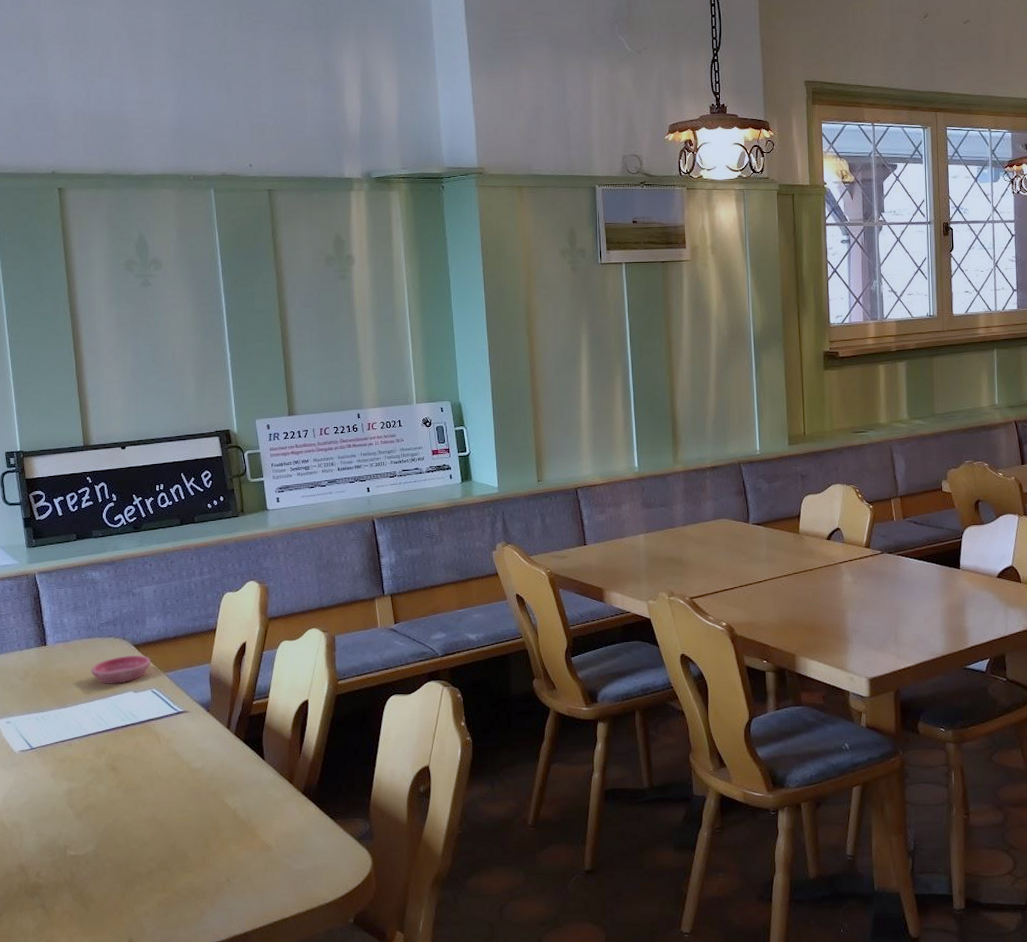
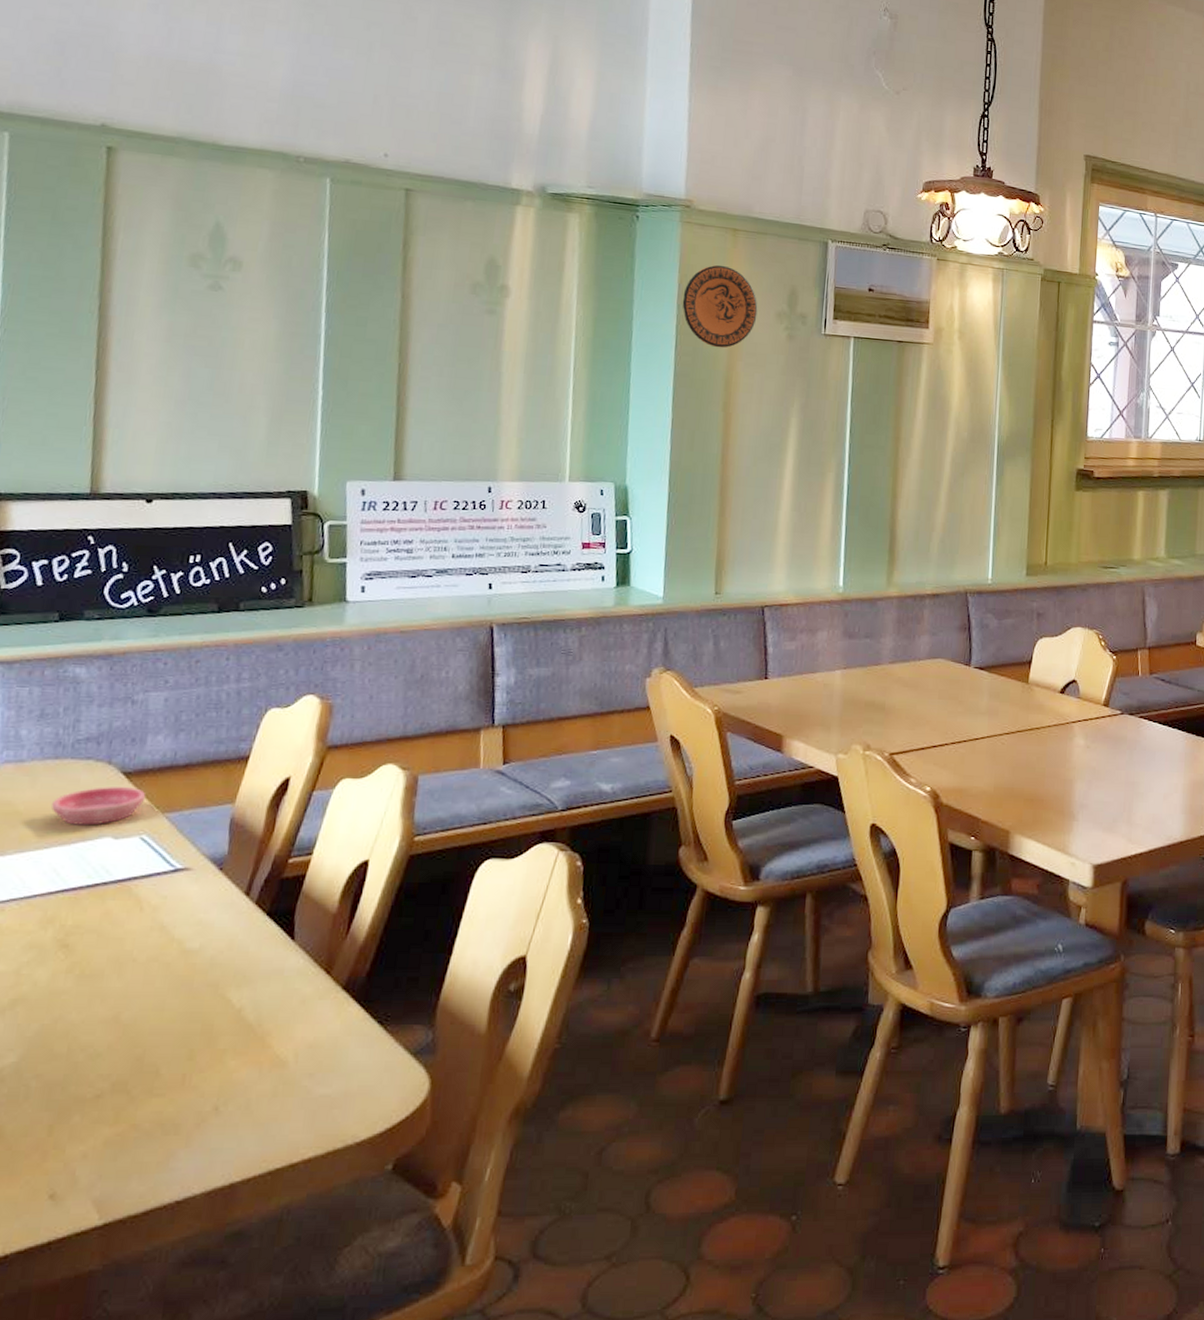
decorative plate: none [485,217,545,285] -> present [682,265,758,348]

